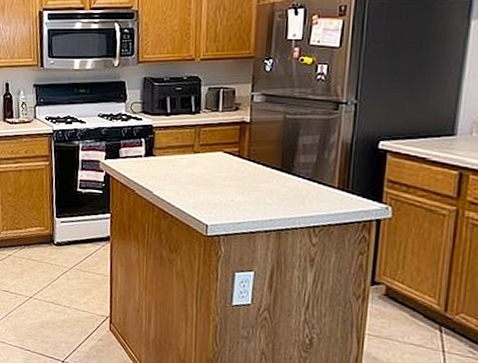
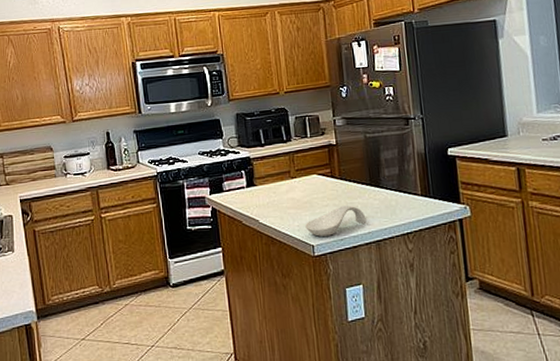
spoon rest: none [202,188,270,218] -> present [305,205,367,237]

